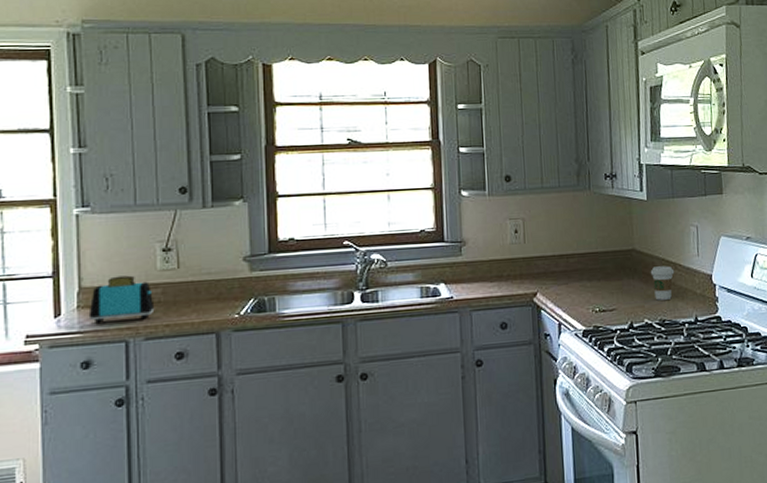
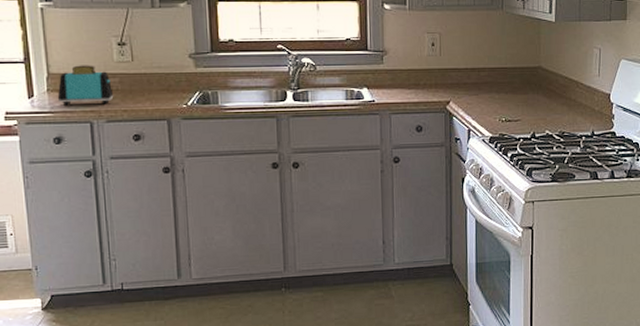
coffee cup: present [650,266,675,301] -> none [554,83,576,114]

